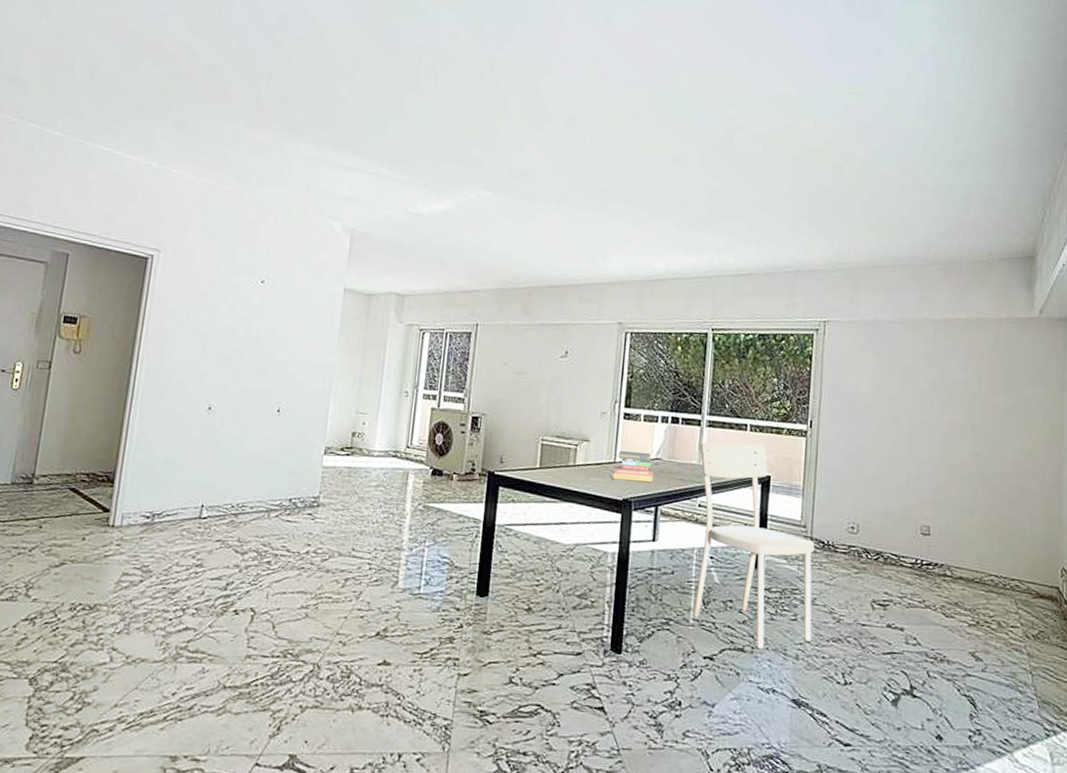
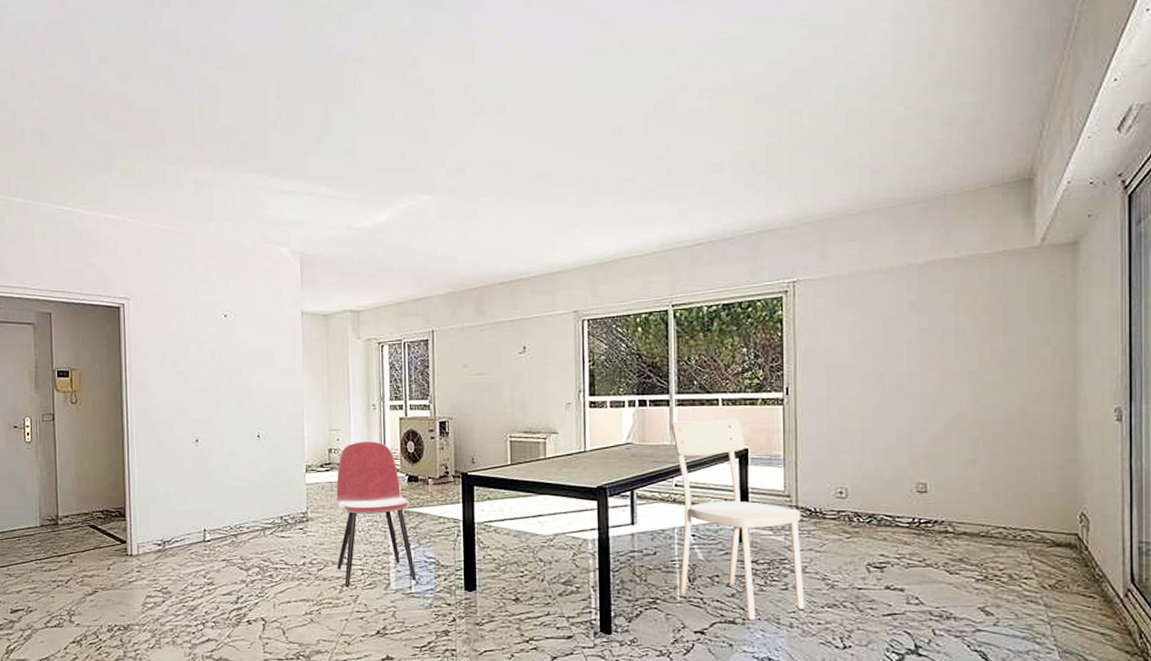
dining chair: none [343,428,430,583] -> present [336,442,416,588]
books: present [609,451,654,483] -> none [581,439,626,468]

